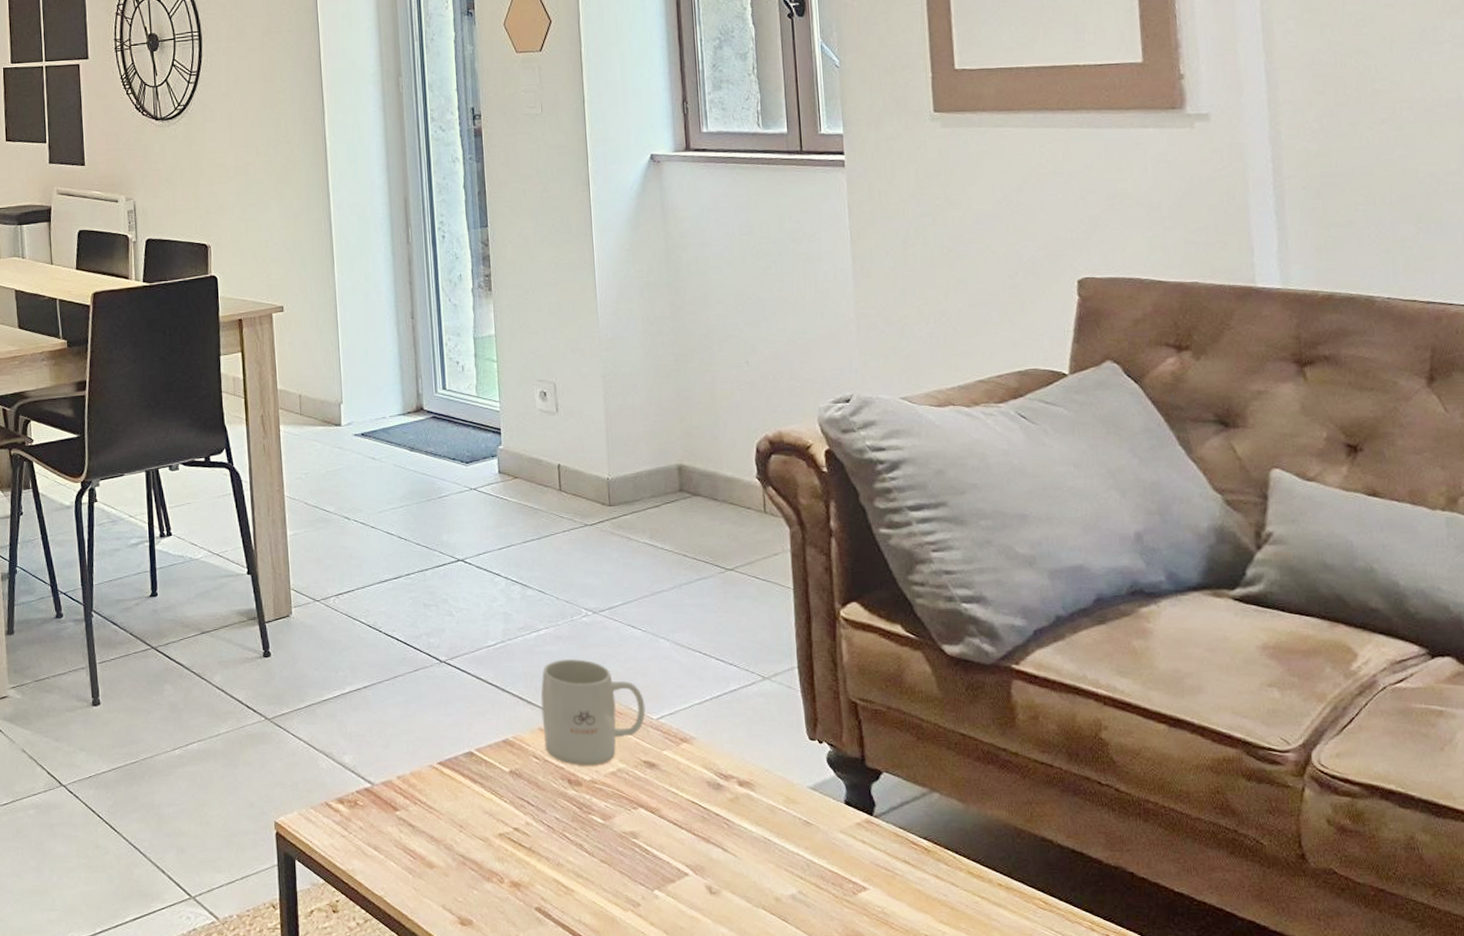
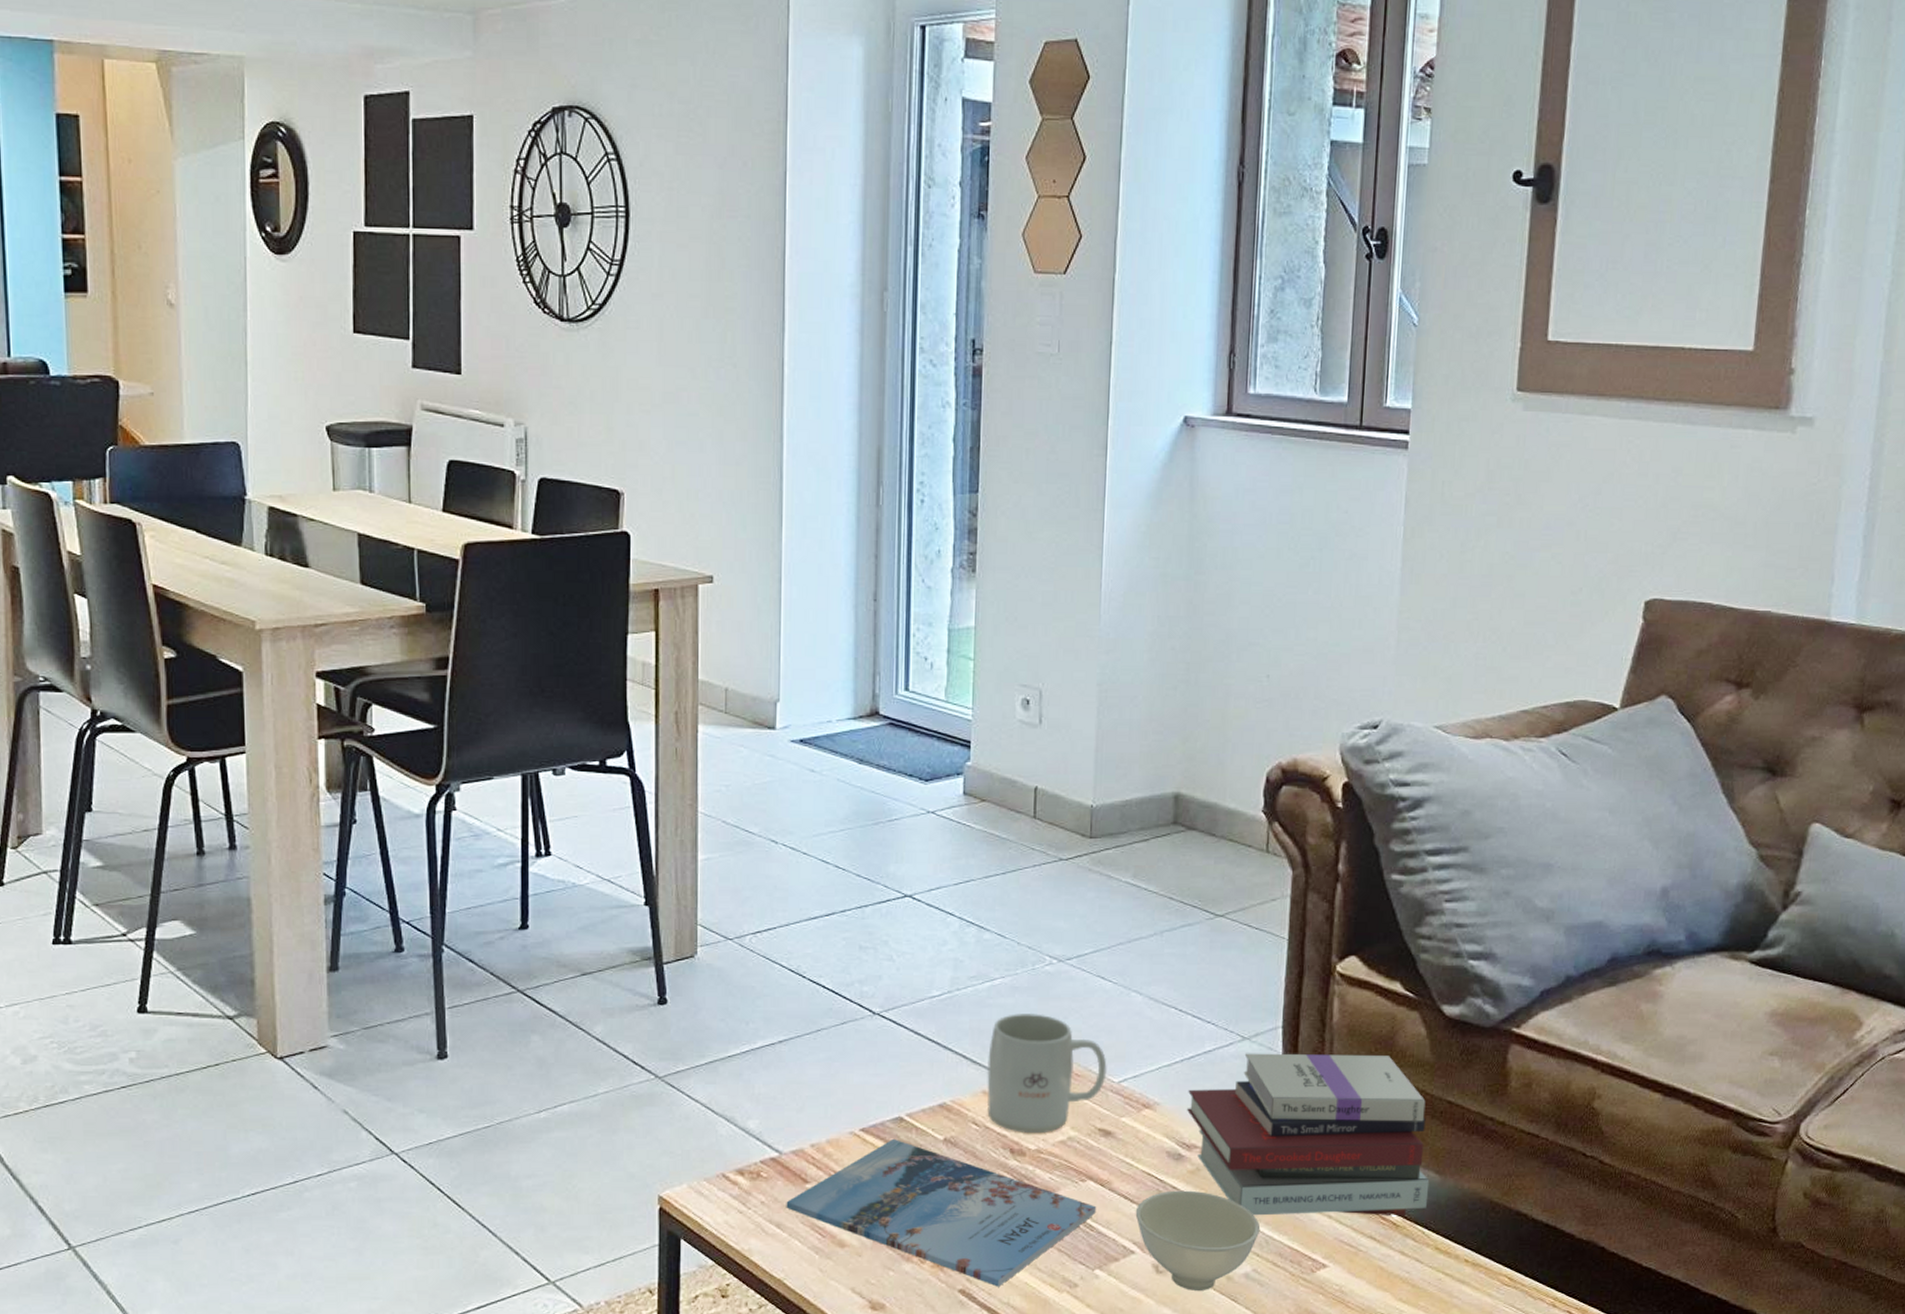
magazine: none [380,771,650,905] -> present [786,1138,1097,1287]
bowl: none [684,817,801,911] -> present [1135,1190,1261,1290]
books: none [720,691,955,842] -> present [1187,1053,1430,1216]

